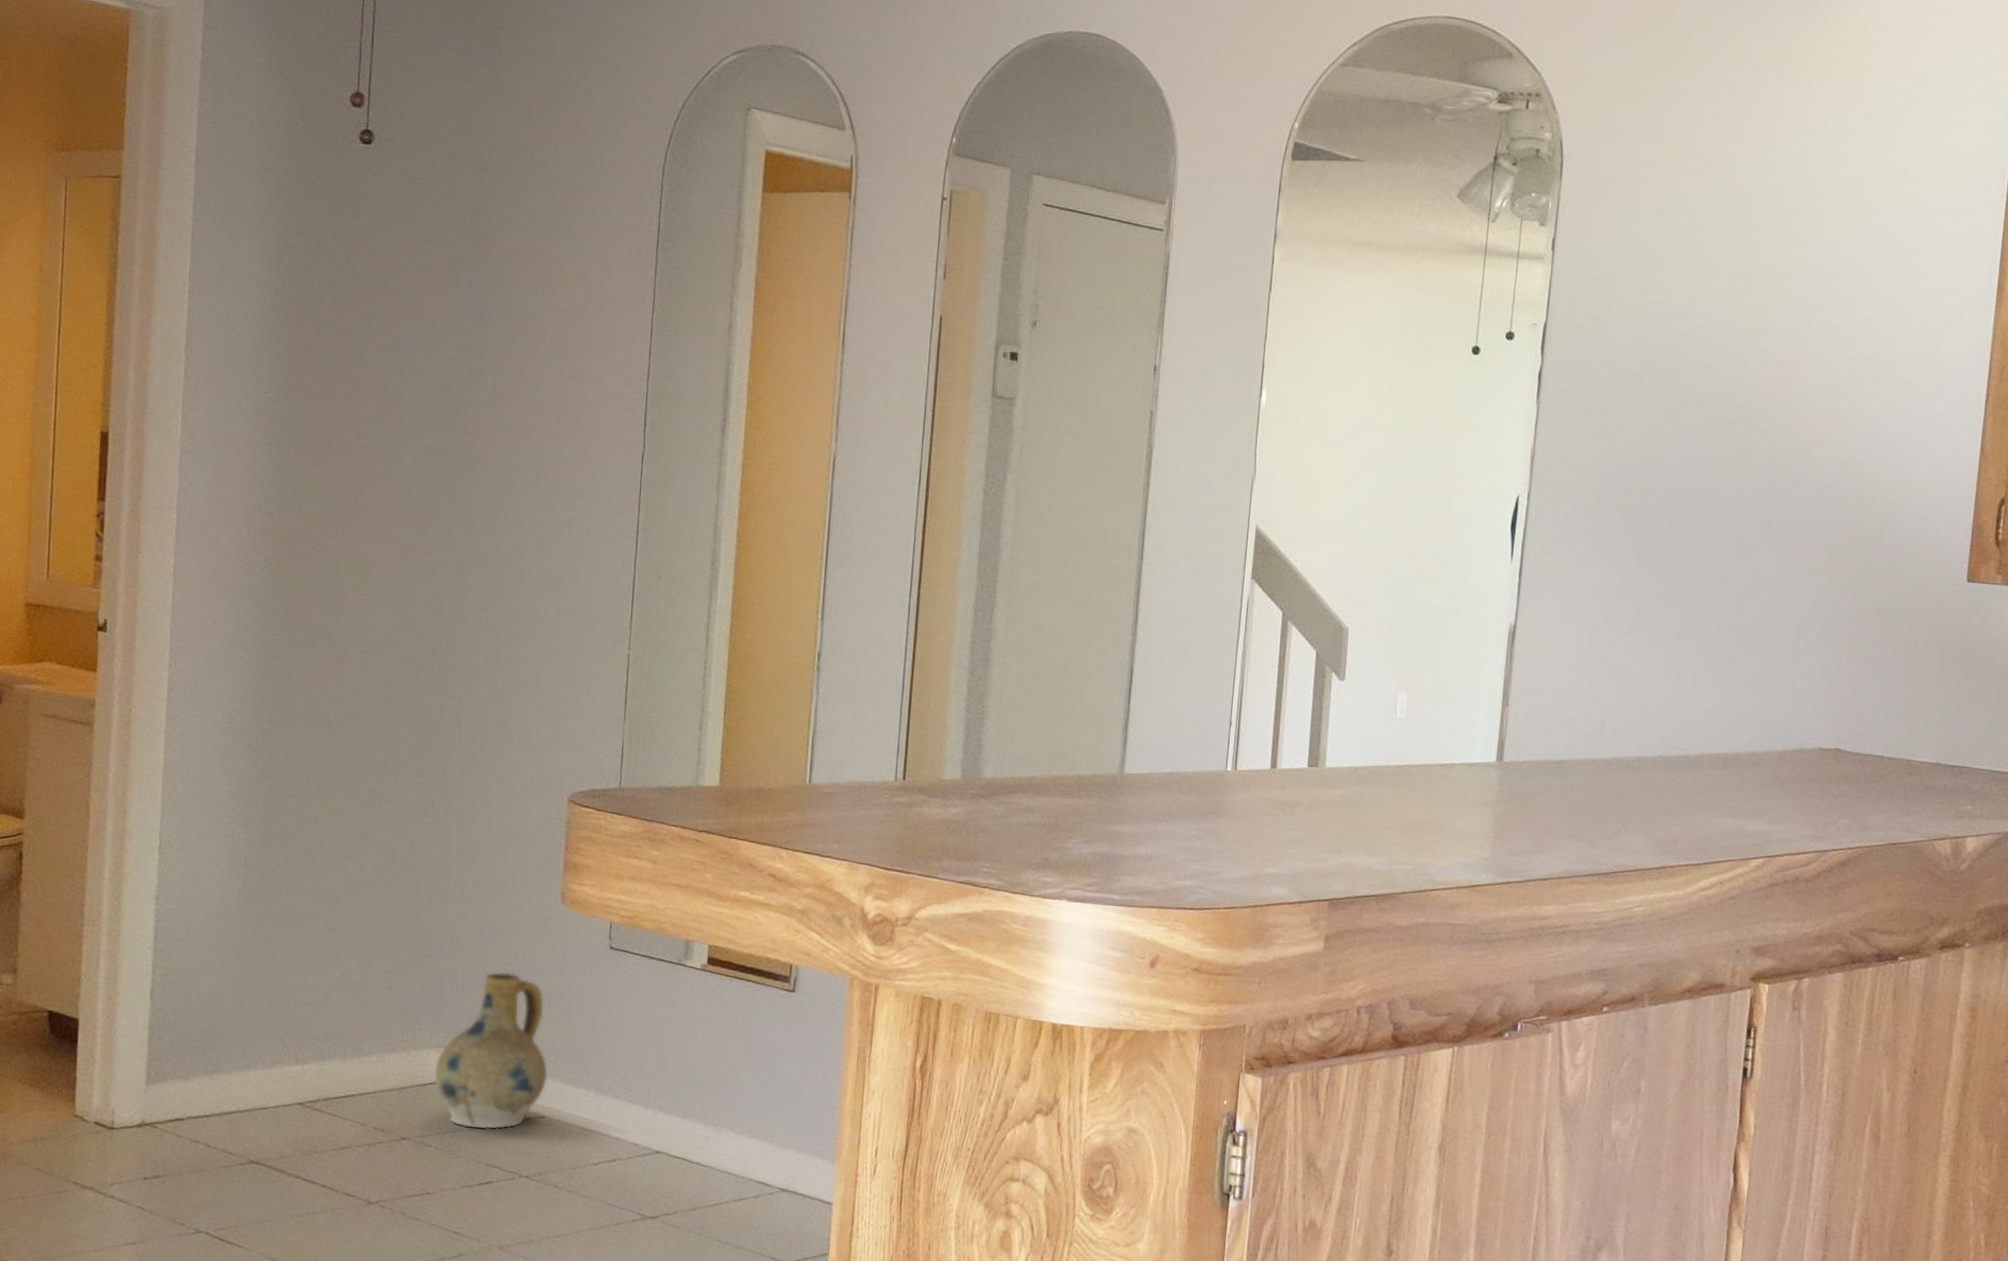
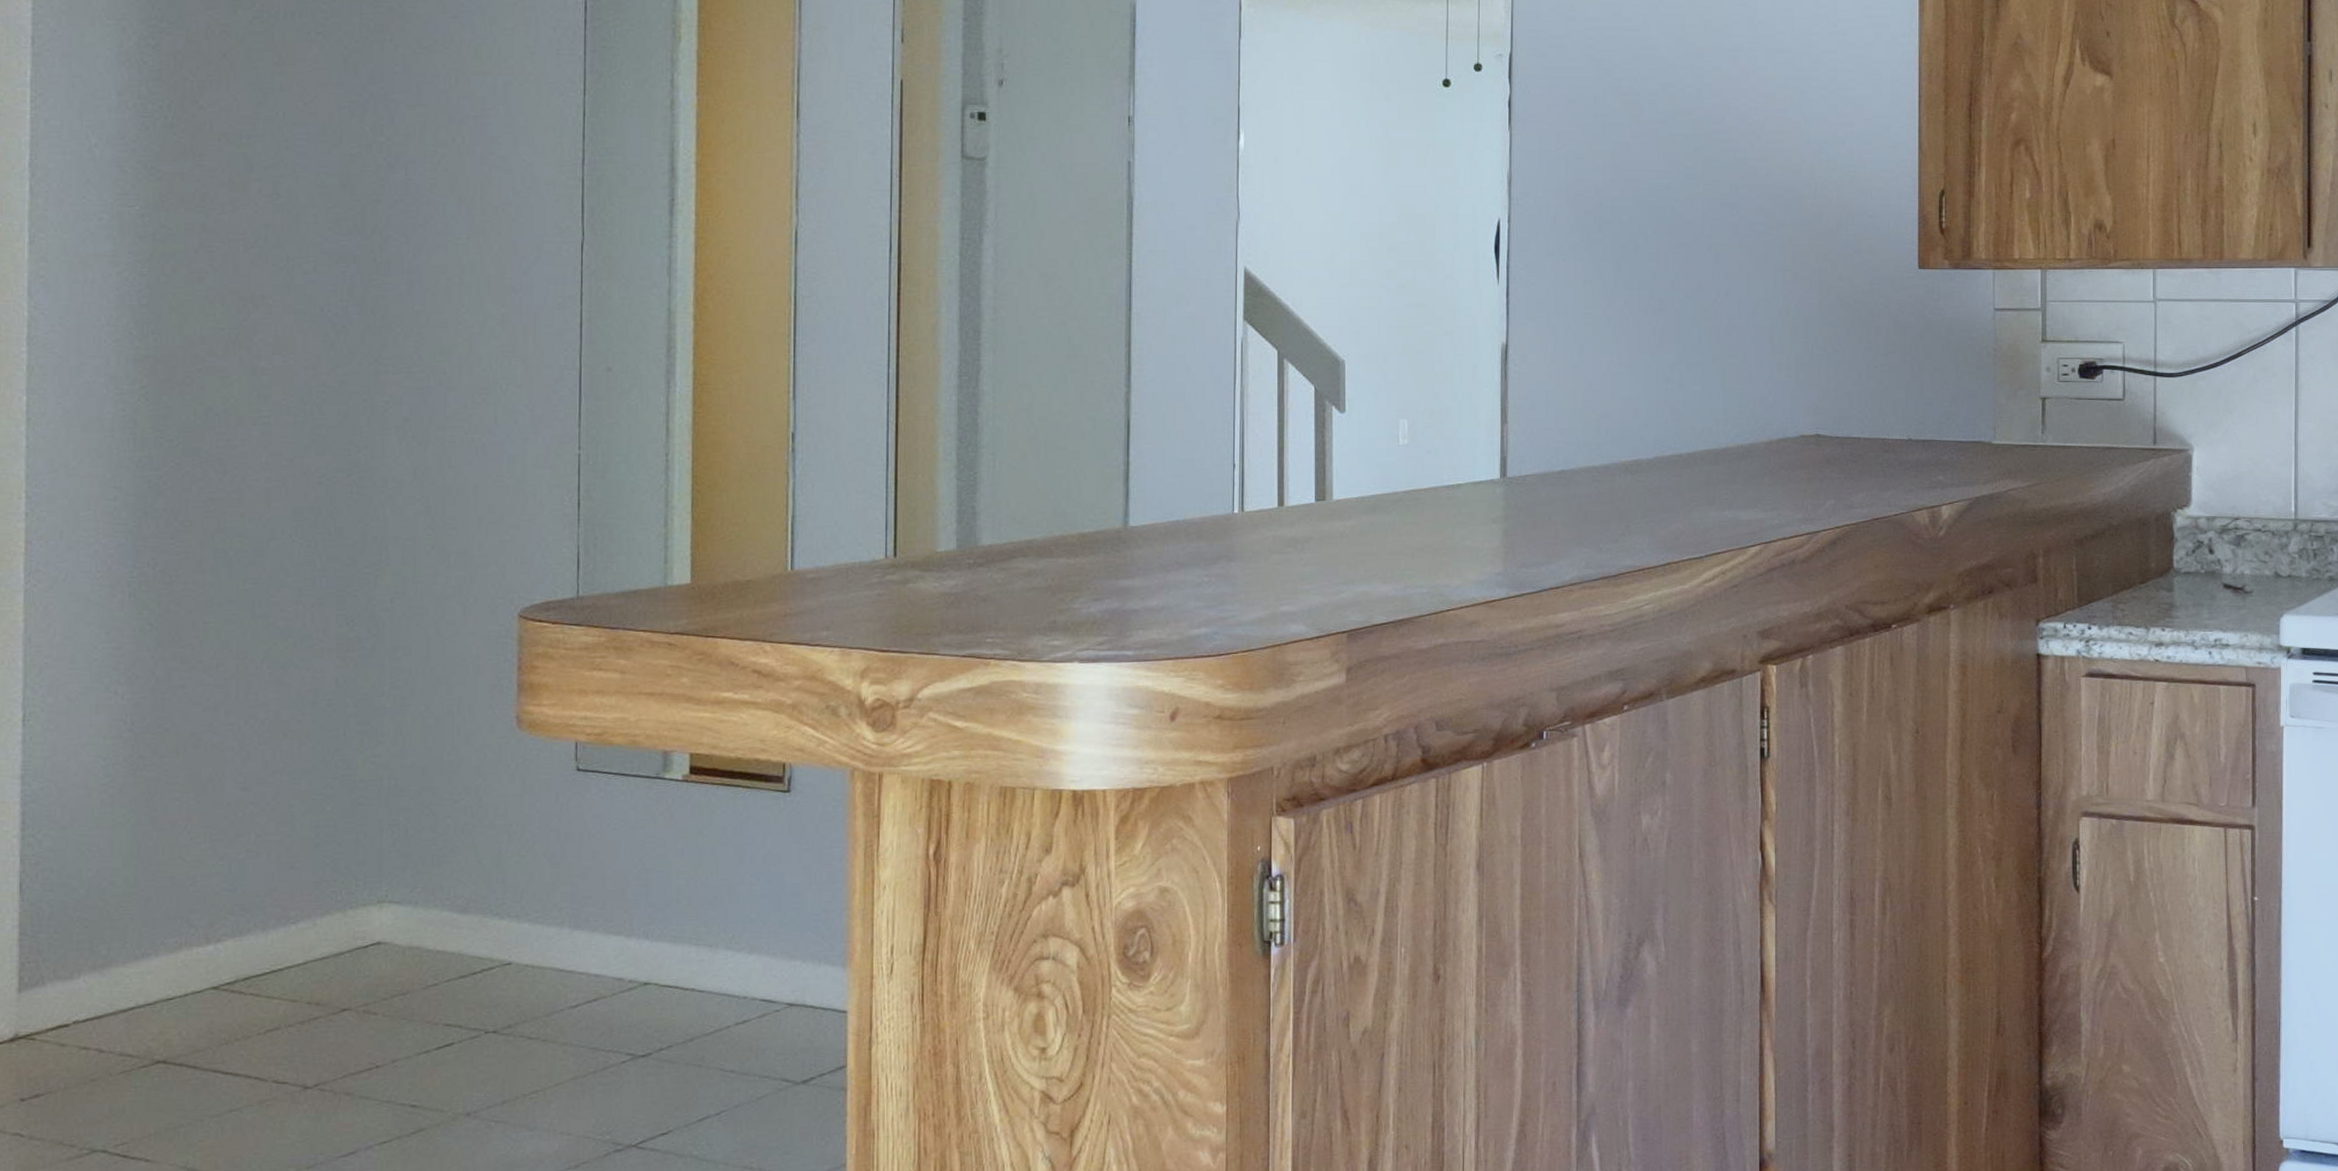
ceramic jug: present [433,971,549,1130] -> none [375,810,513,989]

